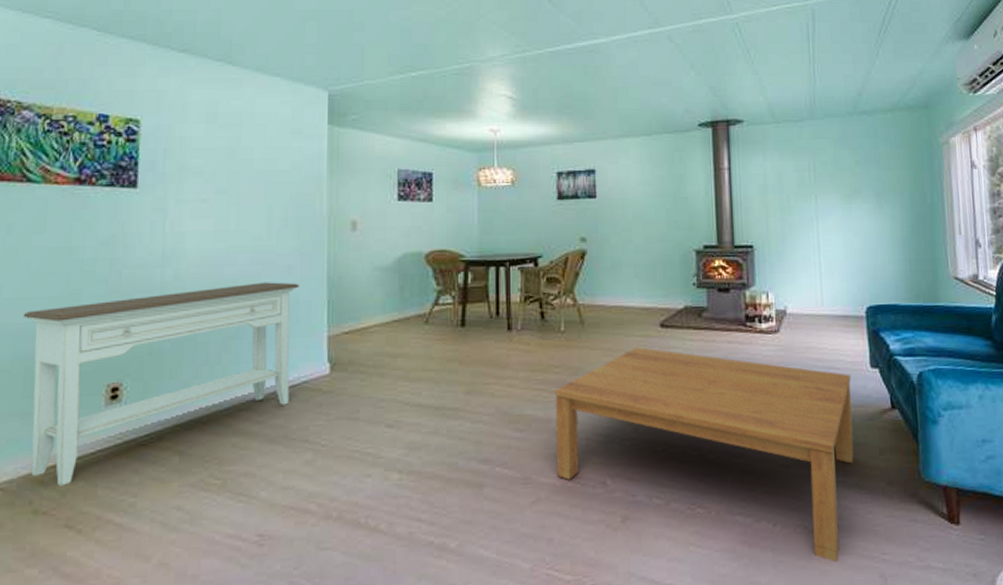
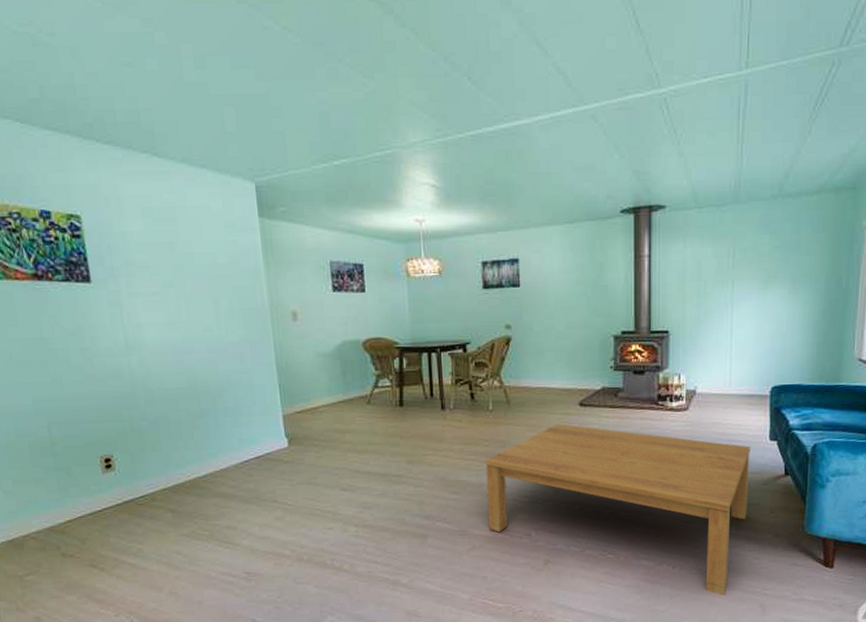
console table: present [22,282,300,486] -> none [15,368,256,536]

